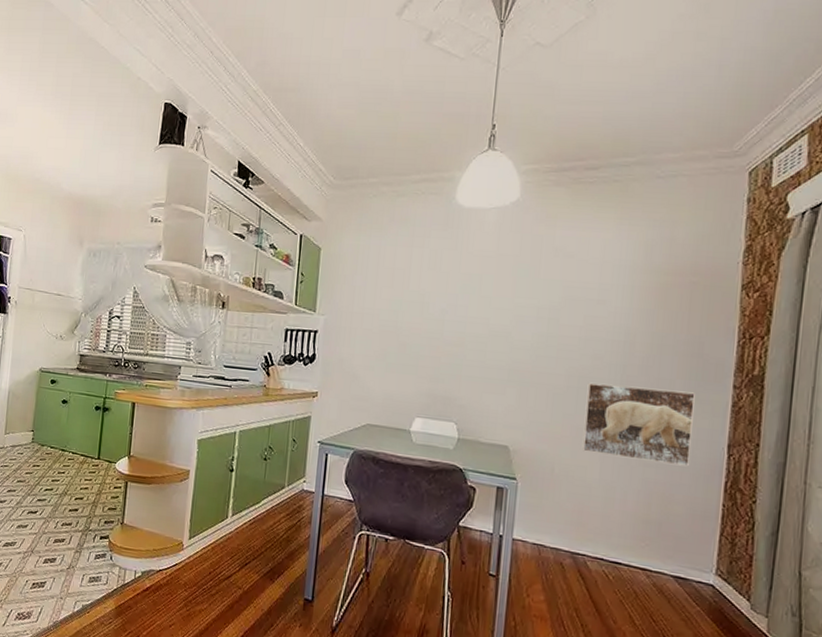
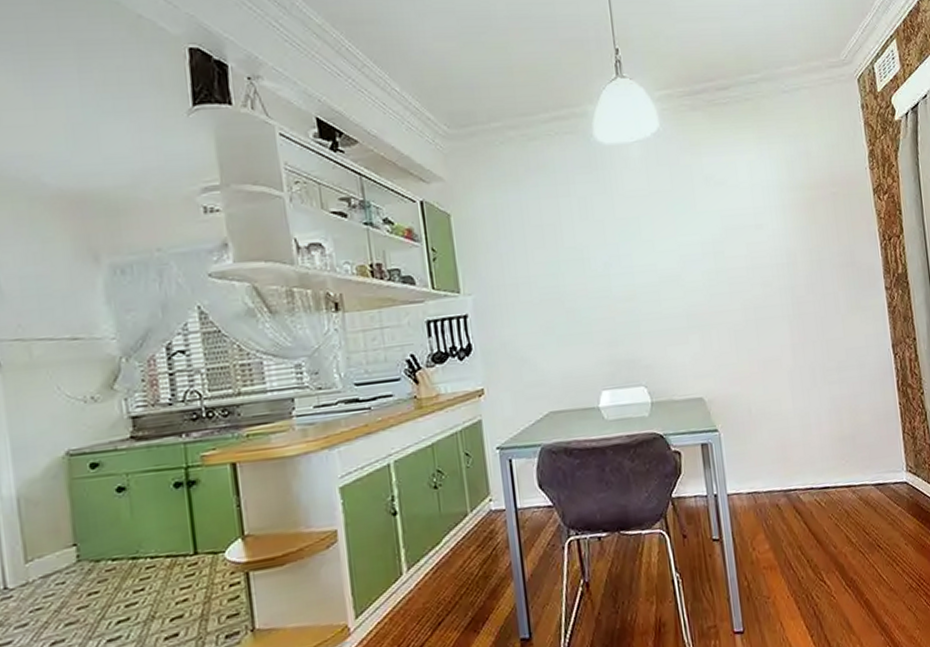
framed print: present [582,382,695,467] -> none [764,301,865,384]

